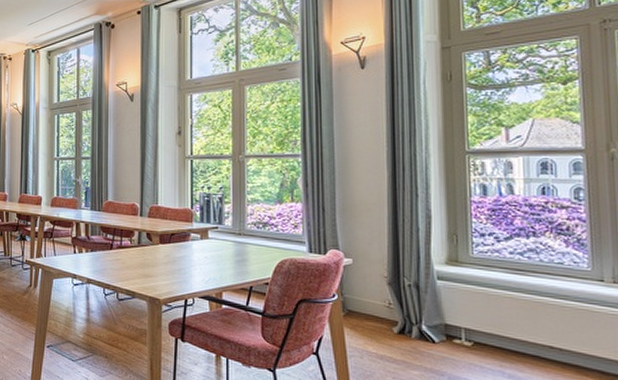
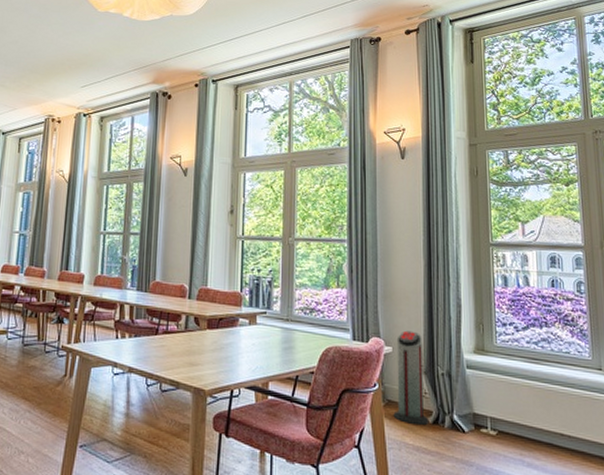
air purifier: none [354,242,395,336] -> present [393,330,430,426]

